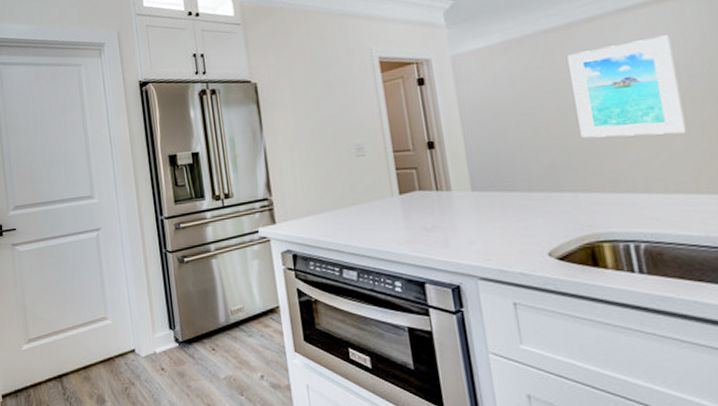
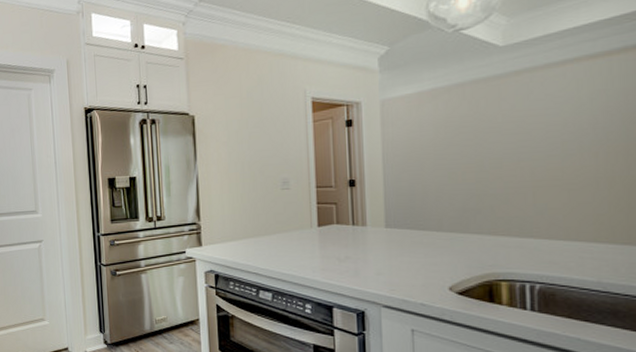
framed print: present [567,35,687,138] -> none [492,91,596,187]

